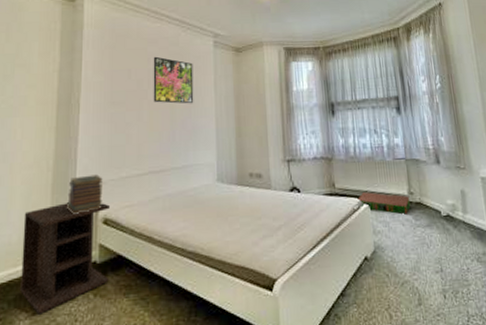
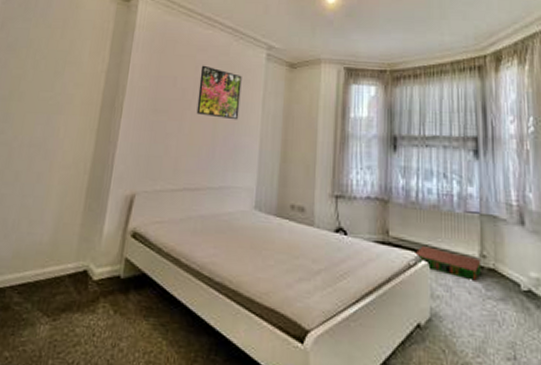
nightstand: present [20,203,110,315] -> none [45,209,140,322]
book stack: present [66,174,103,214] -> none [97,183,137,223]

